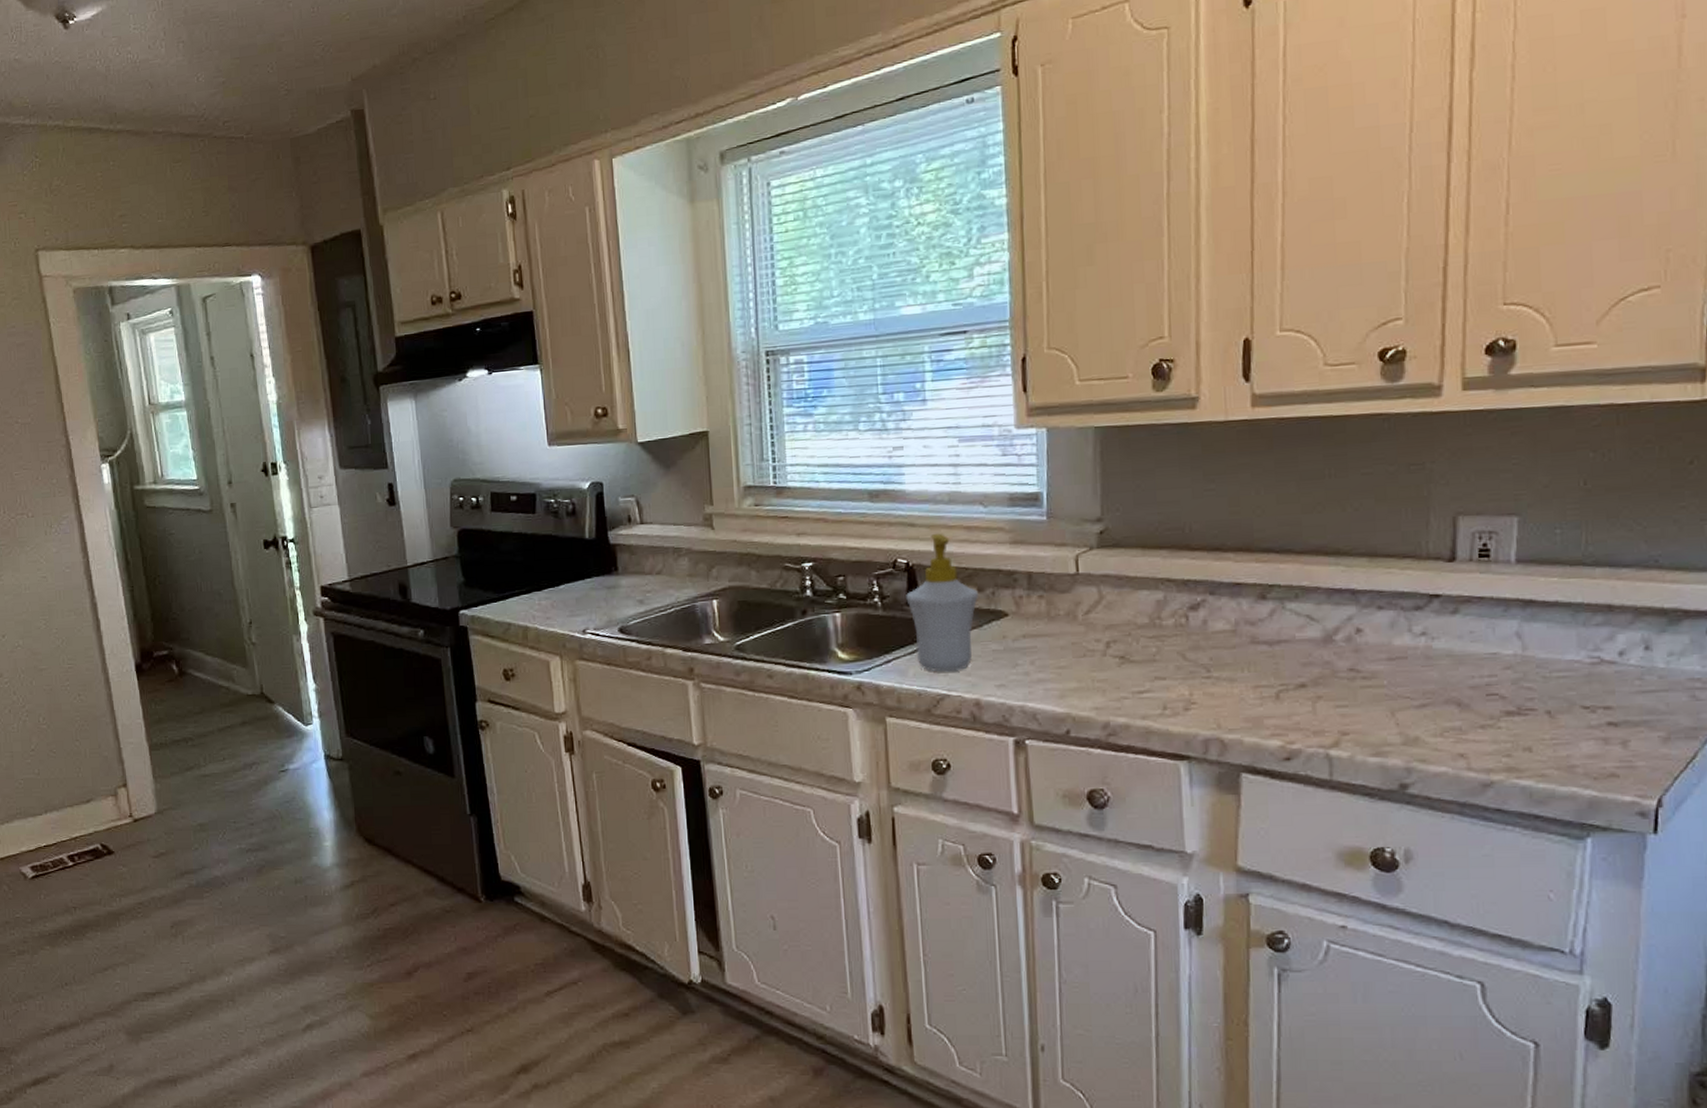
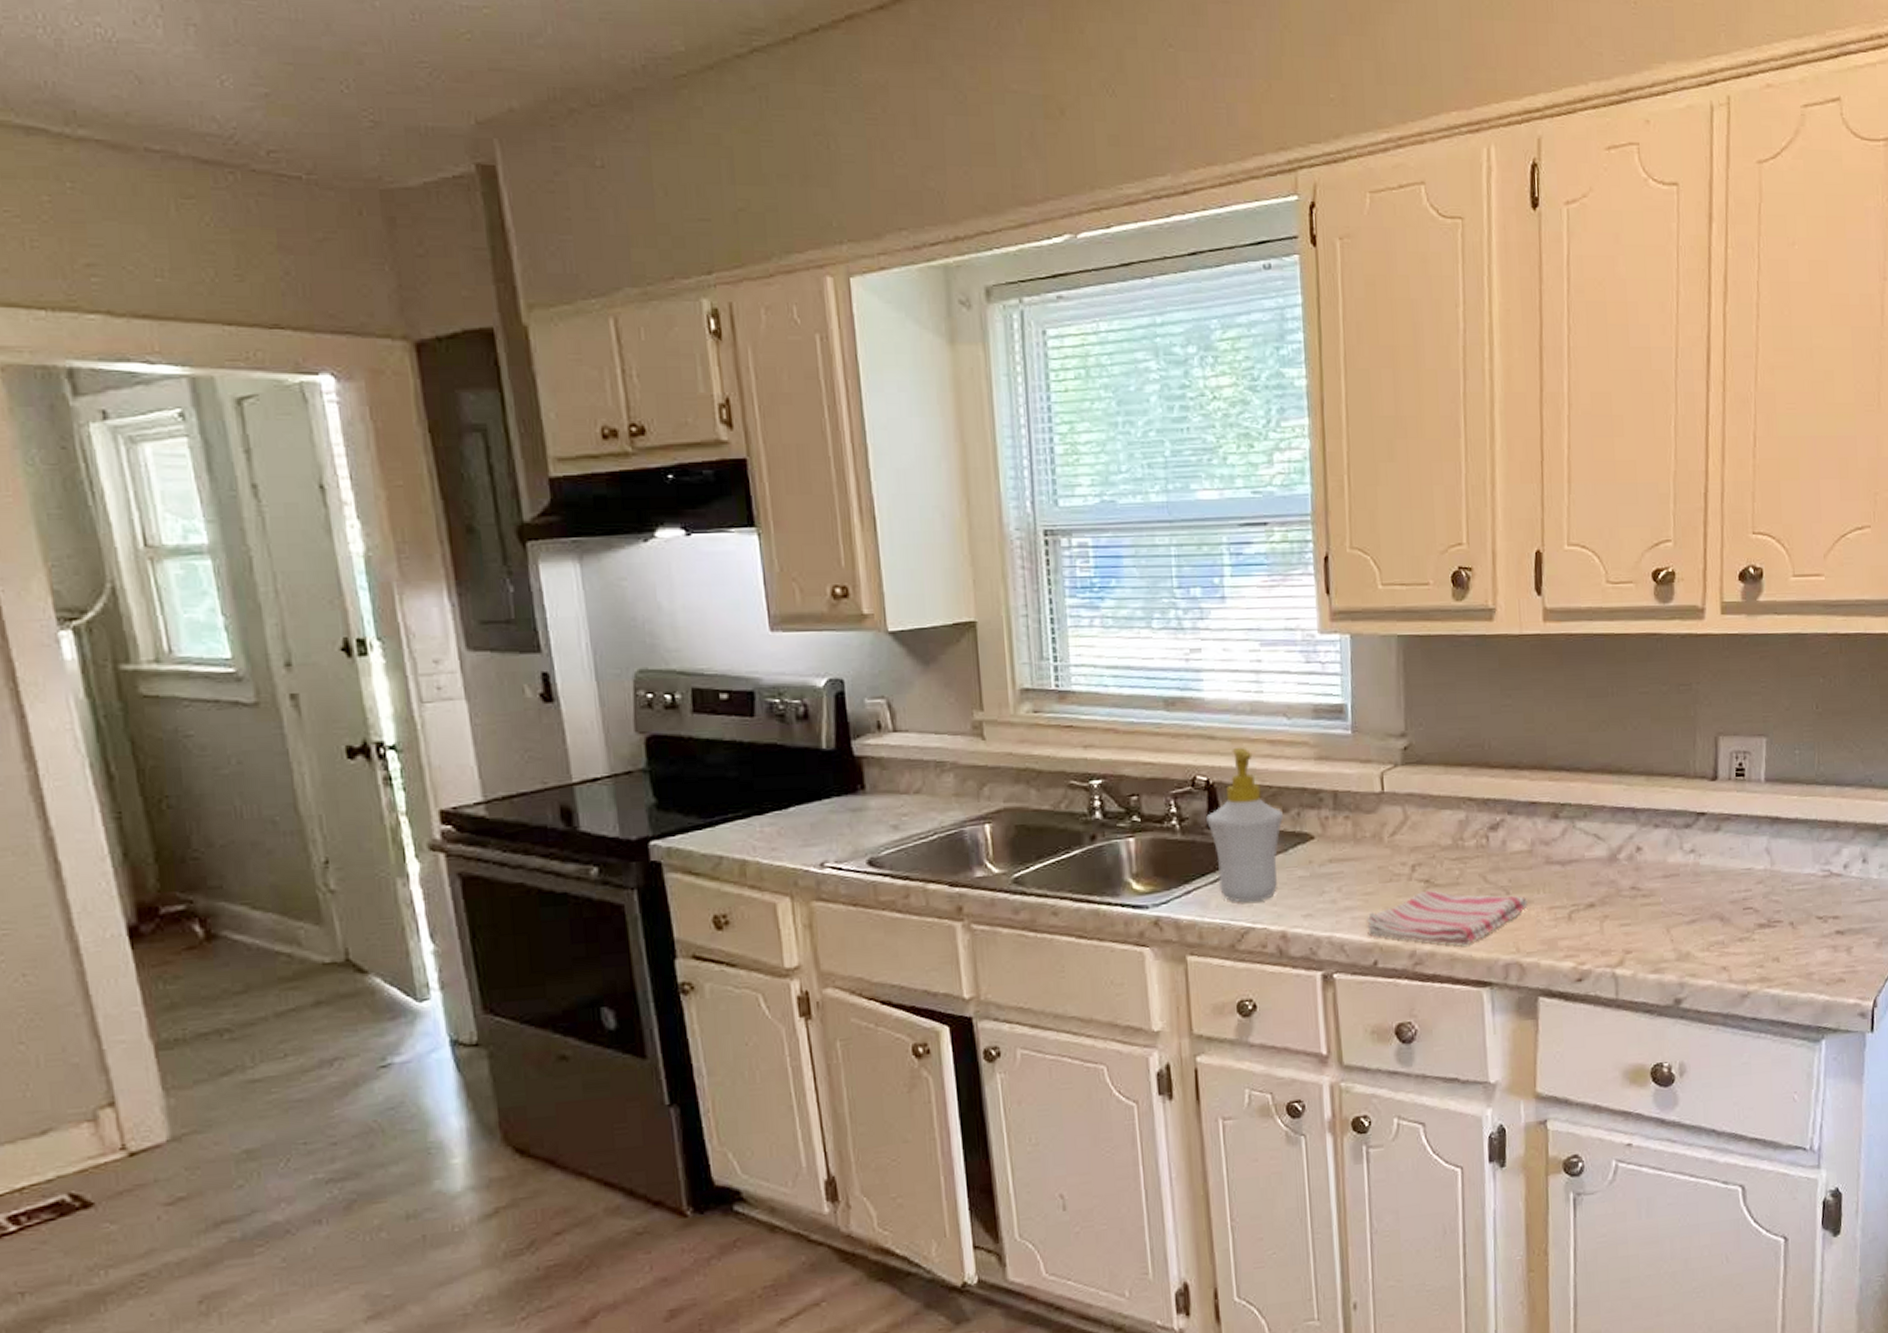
dish towel: none [1059,666,1230,720] -> present [1367,890,1528,946]

